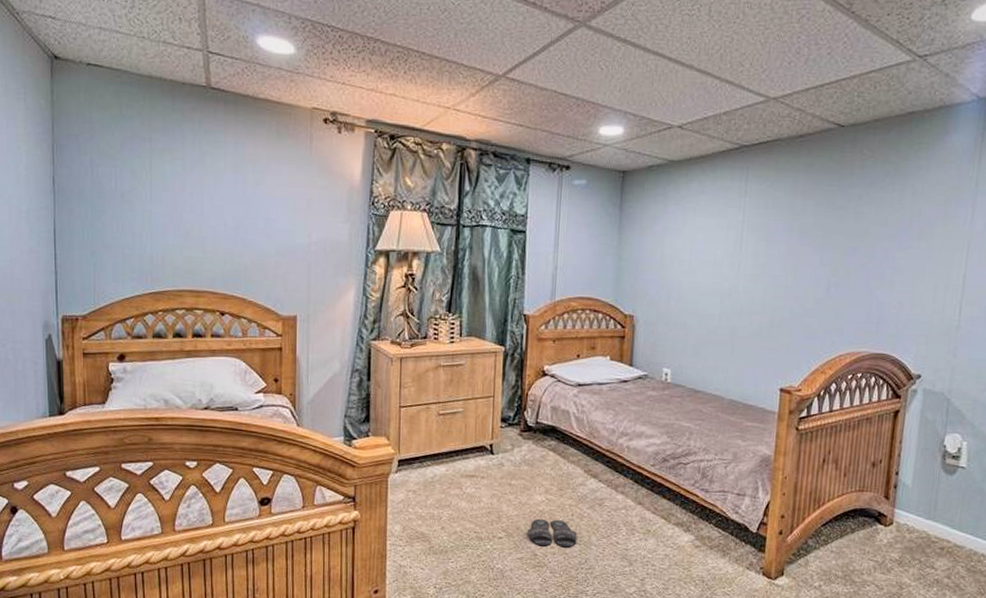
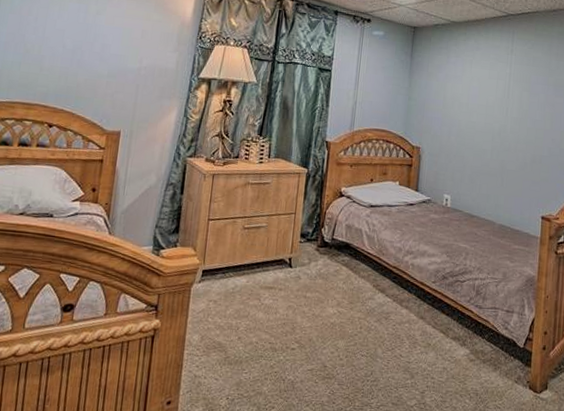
slippers: present [527,518,577,548] -> none [319,330,365,360]

